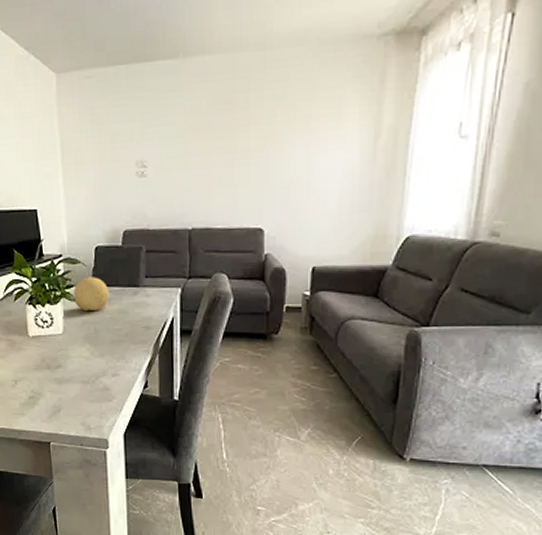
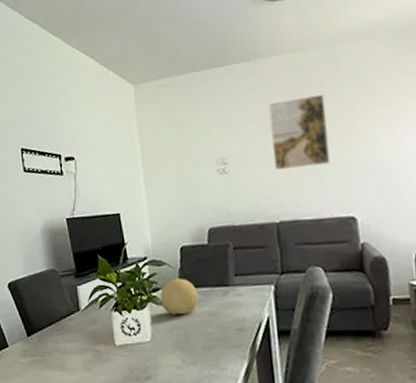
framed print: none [192,101,248,178] -> present [268,94,331,171]

